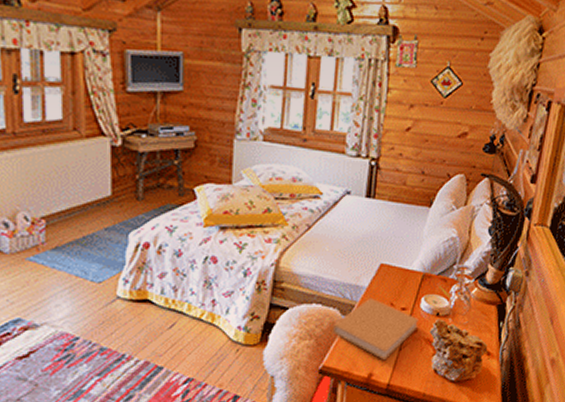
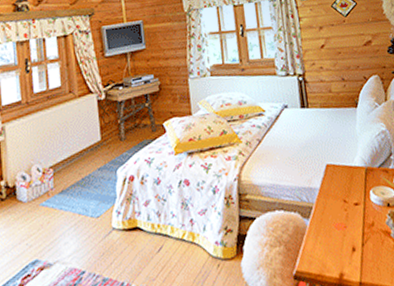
book: present [332,297,419,361] -> none [297,197,374,259]

